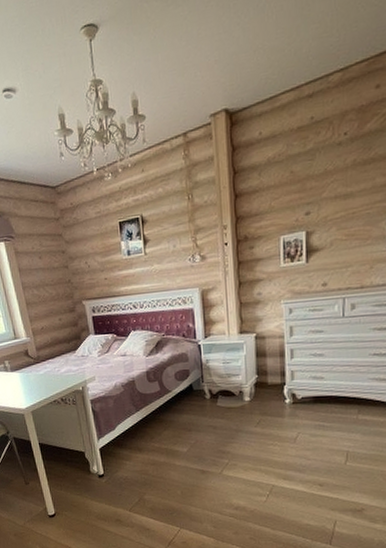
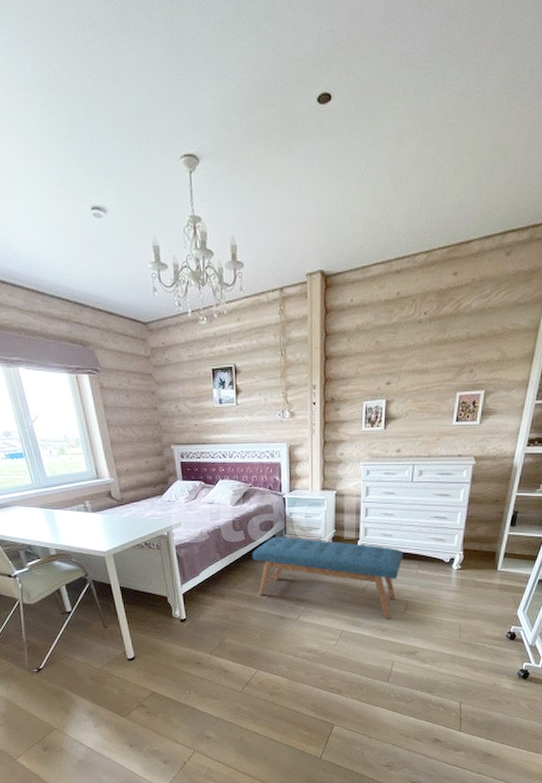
bench: none [168,385,339,473] -> present [252,536,404,620]

